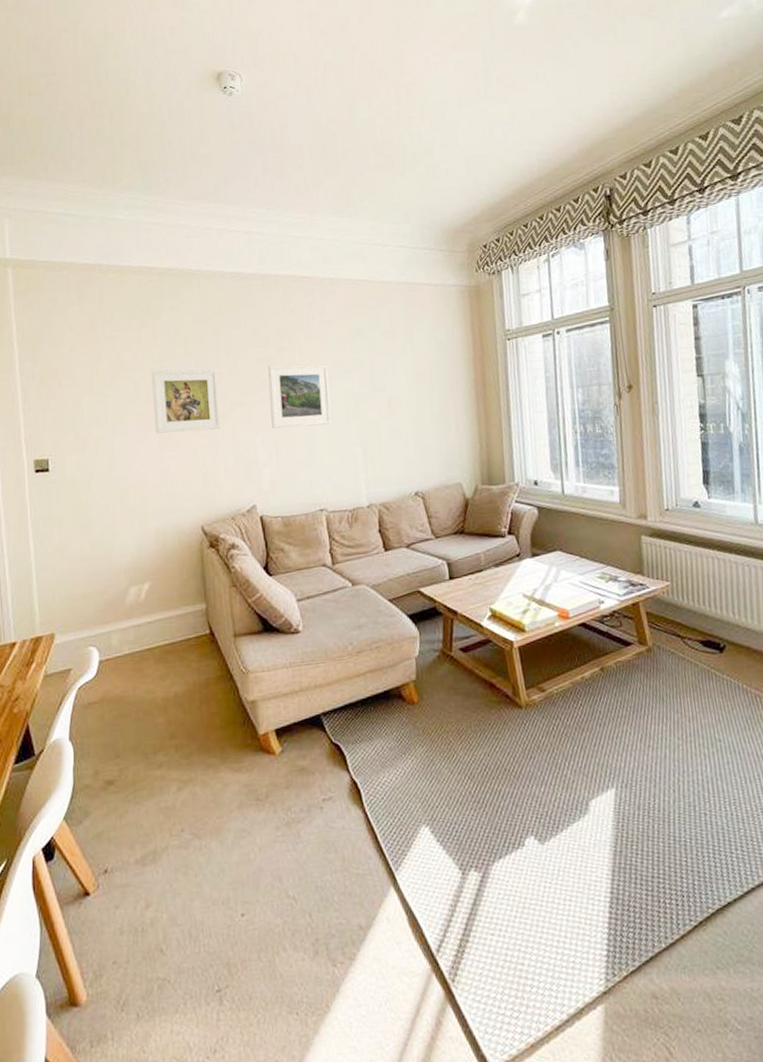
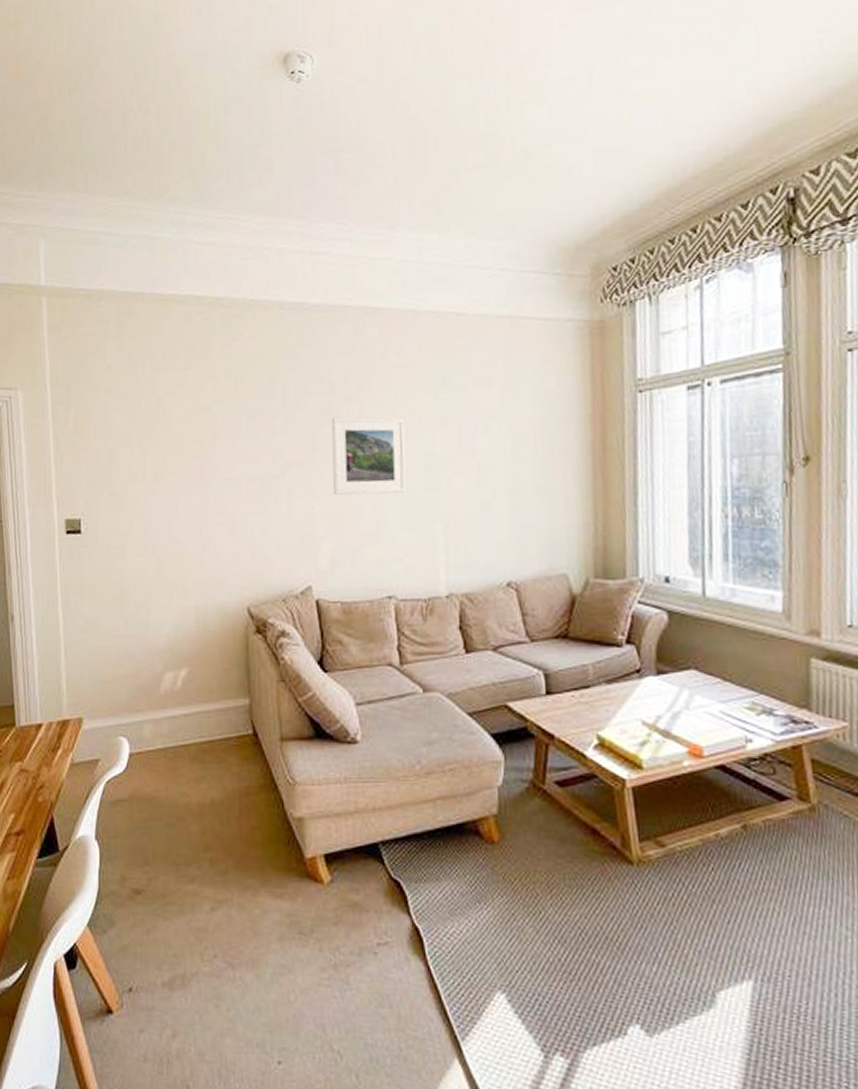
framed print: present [151,369,222,434] -> none [196,419,275,495]

